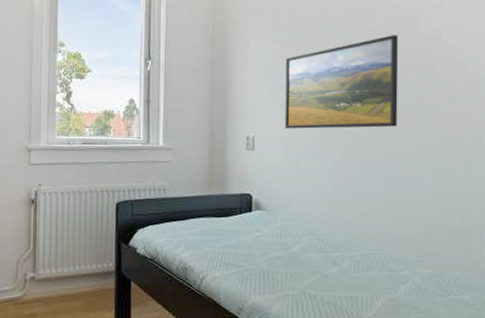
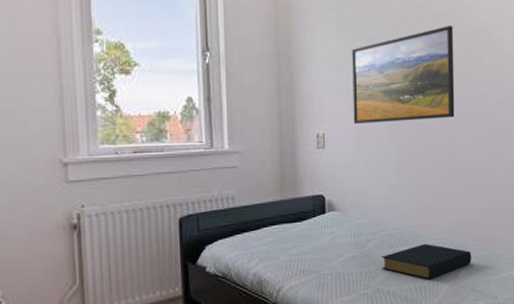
hardback book: none [309,252,414,291] -> present [382,243,471,280]

